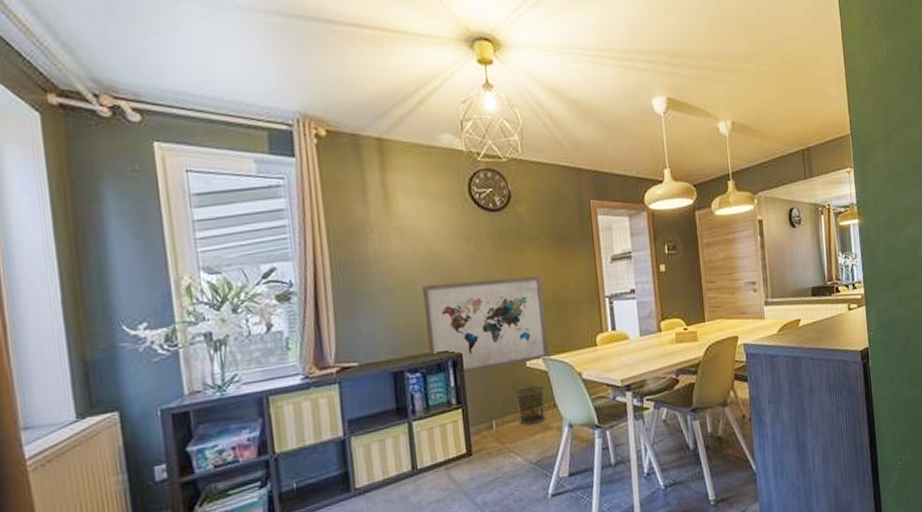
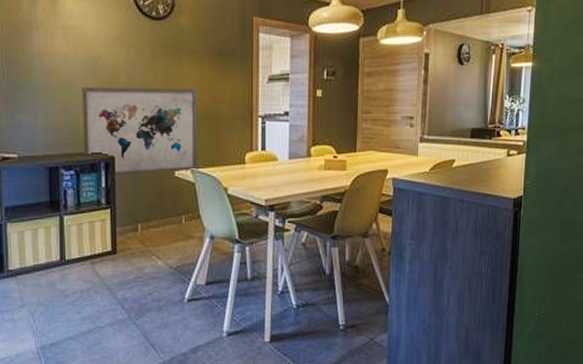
waste bin: present [515,385,546,426] -> none [161,195,190,232]

